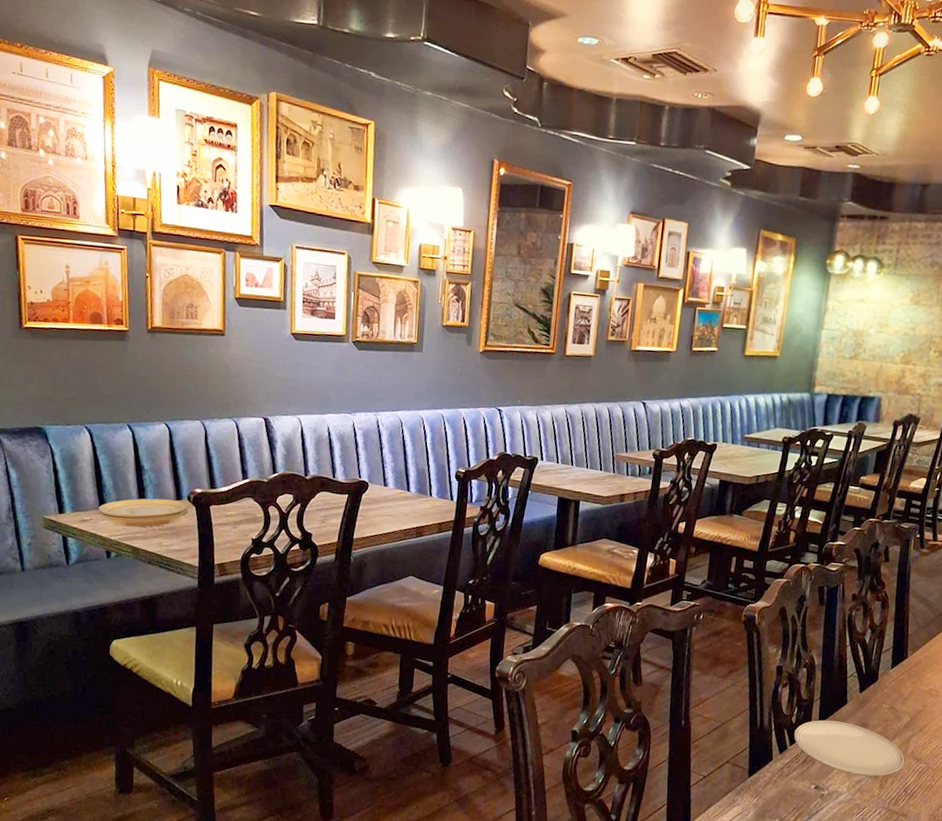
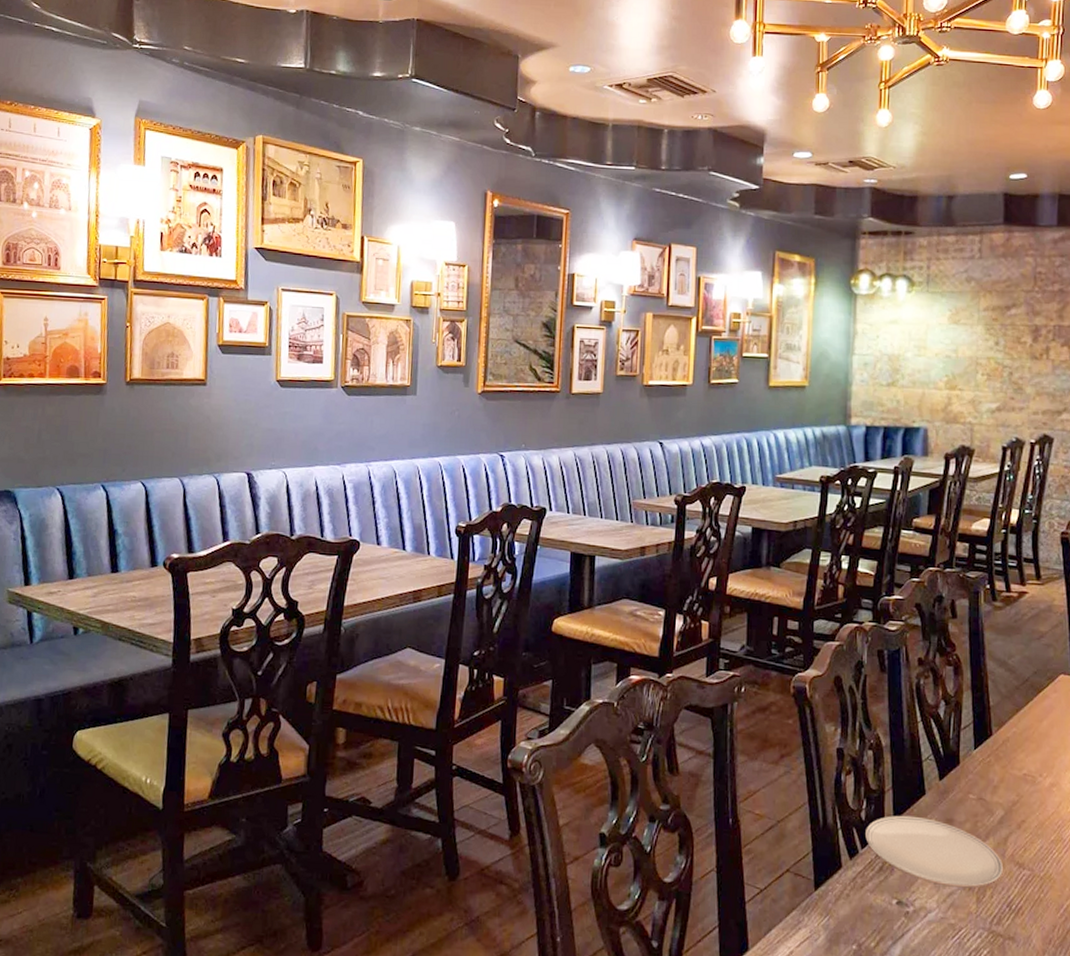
plate: present [98,498,189,527] -> none [66,566,165,599]

